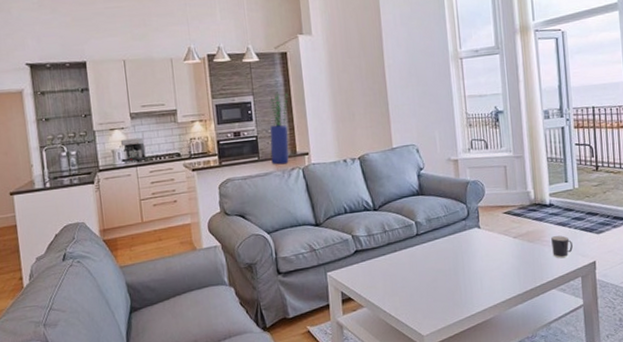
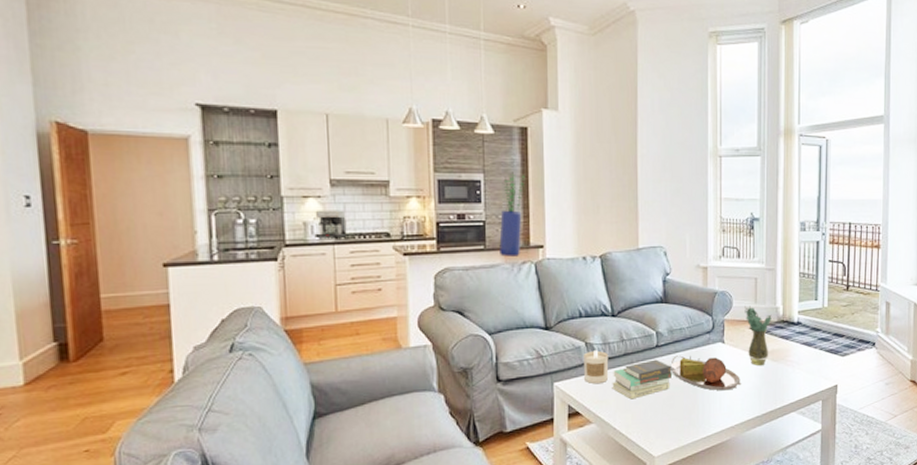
candle: none [350,241,375,272] -> present [582,350,609,384]
books: none [379,247,433,285] -> present [612,359,672,400]
serving tray: none [431,241,500,273] -> present [670,355,742,391]
vase: none [496,192,525,247] -> present [744,306,772,365]
mug: present [551,235,573,259] -> none [796,356,816,380]

